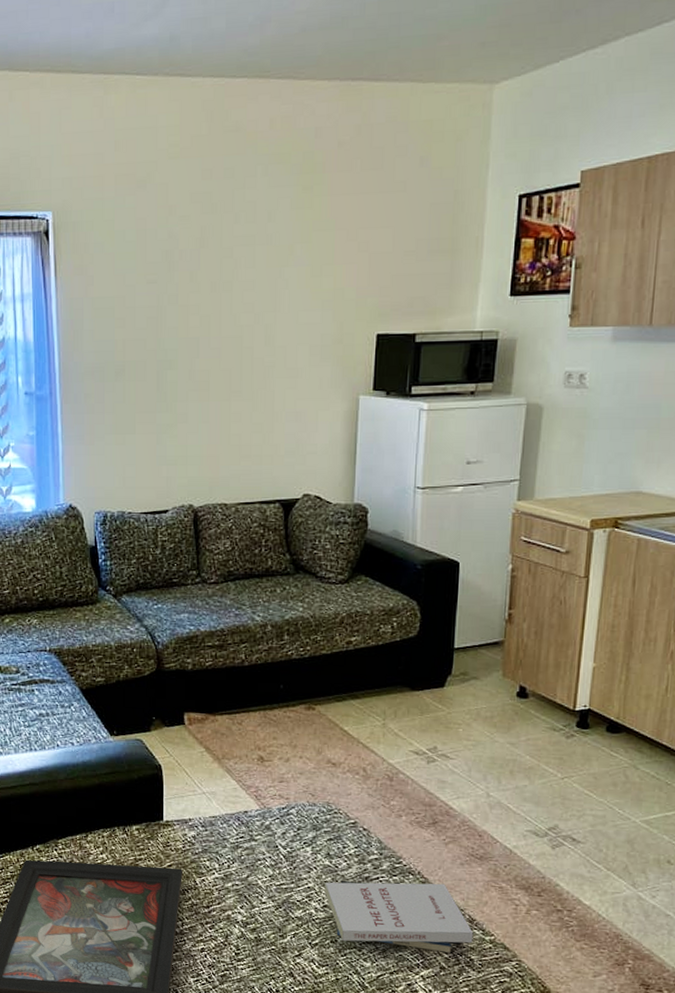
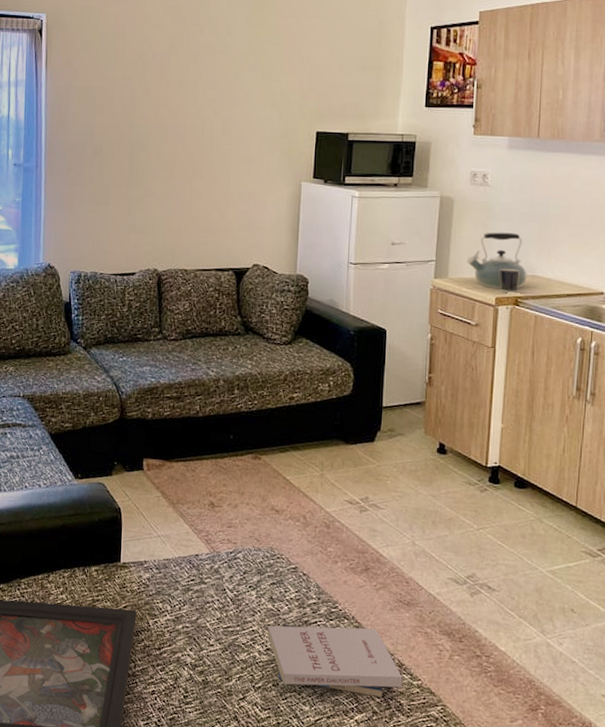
kettle: none [557,442,630,509] -> present [466,232,527,288]
mug: none [595,485,621,513] -> present [498,268,520,293]

